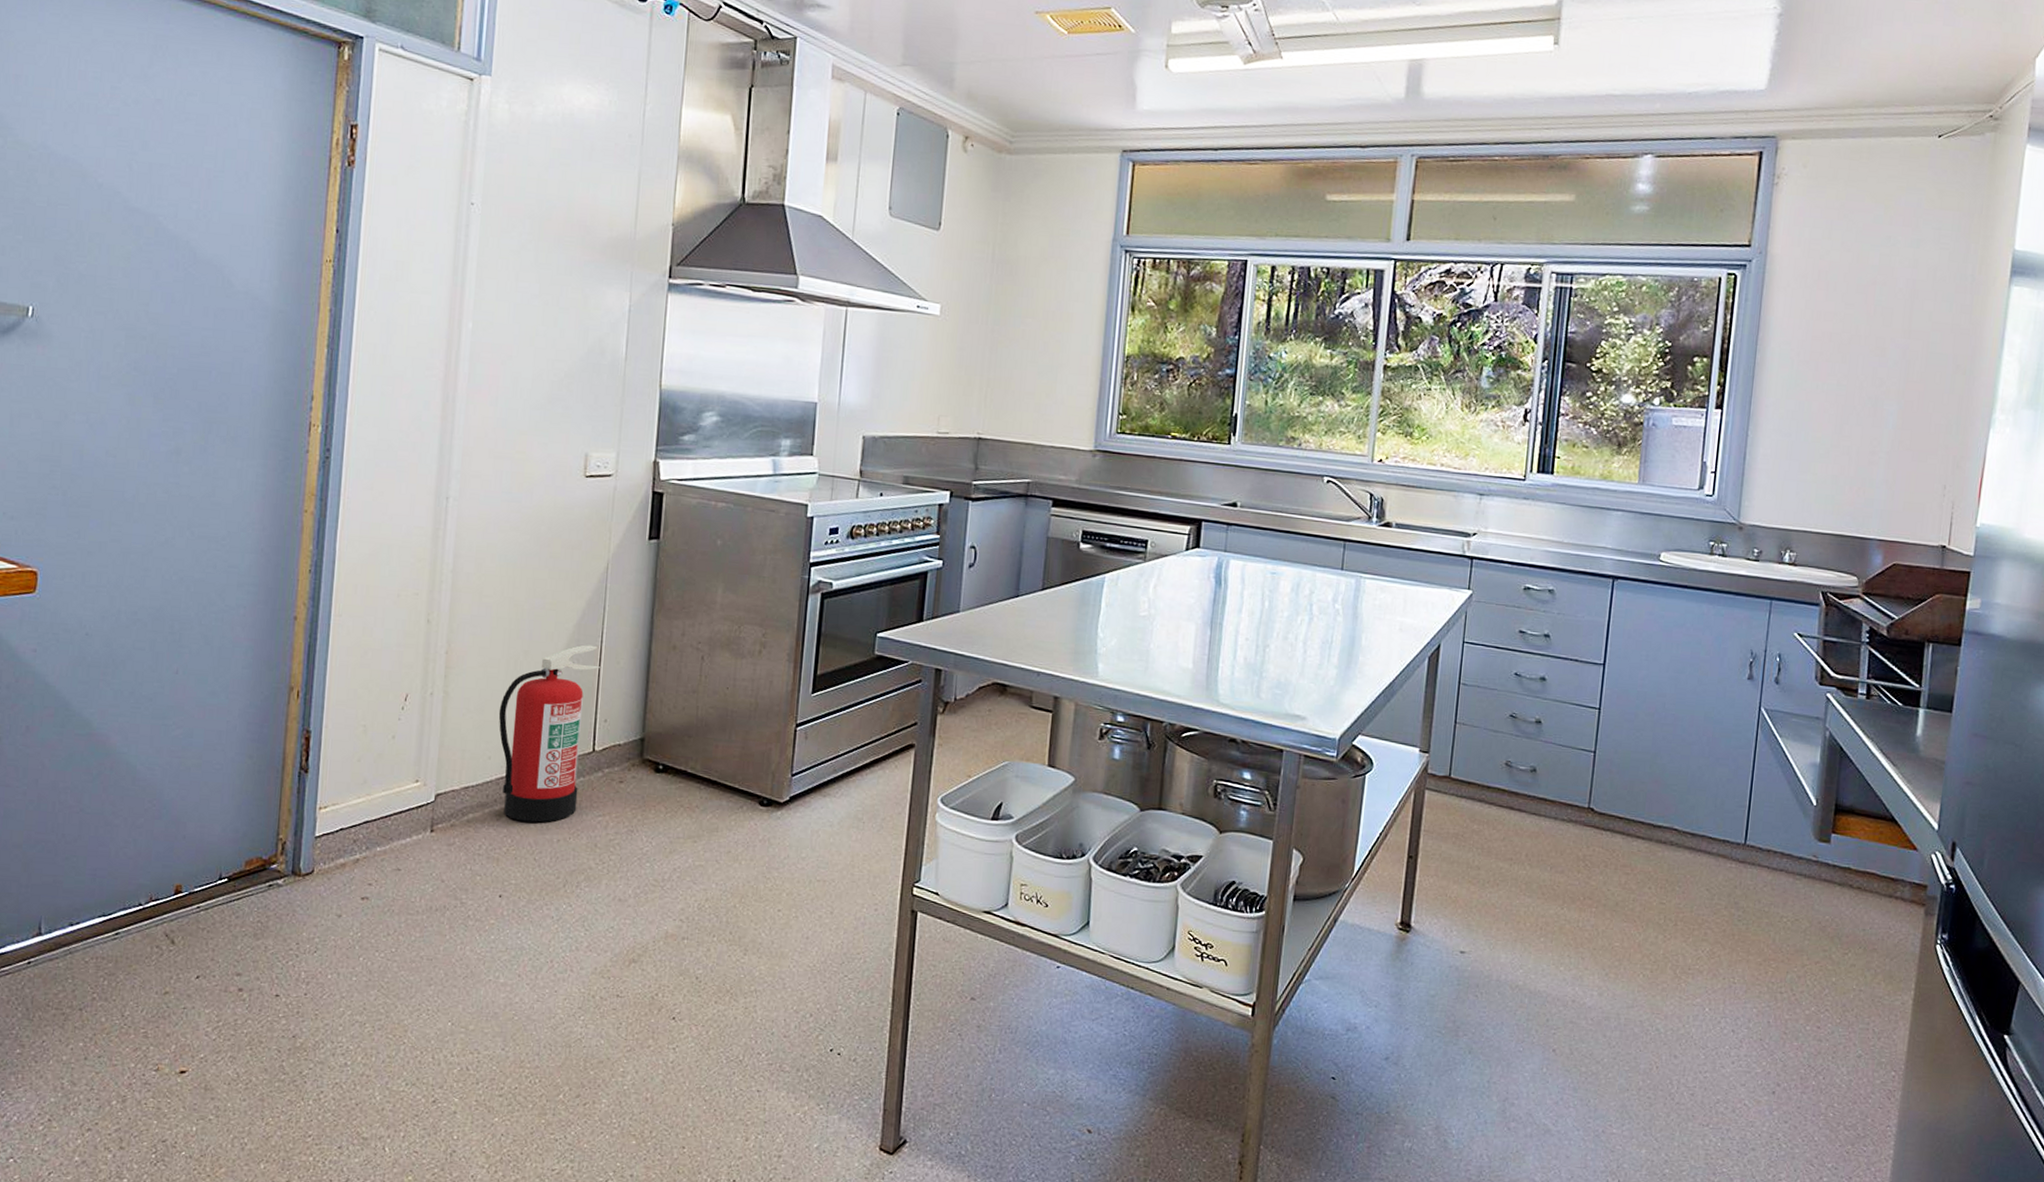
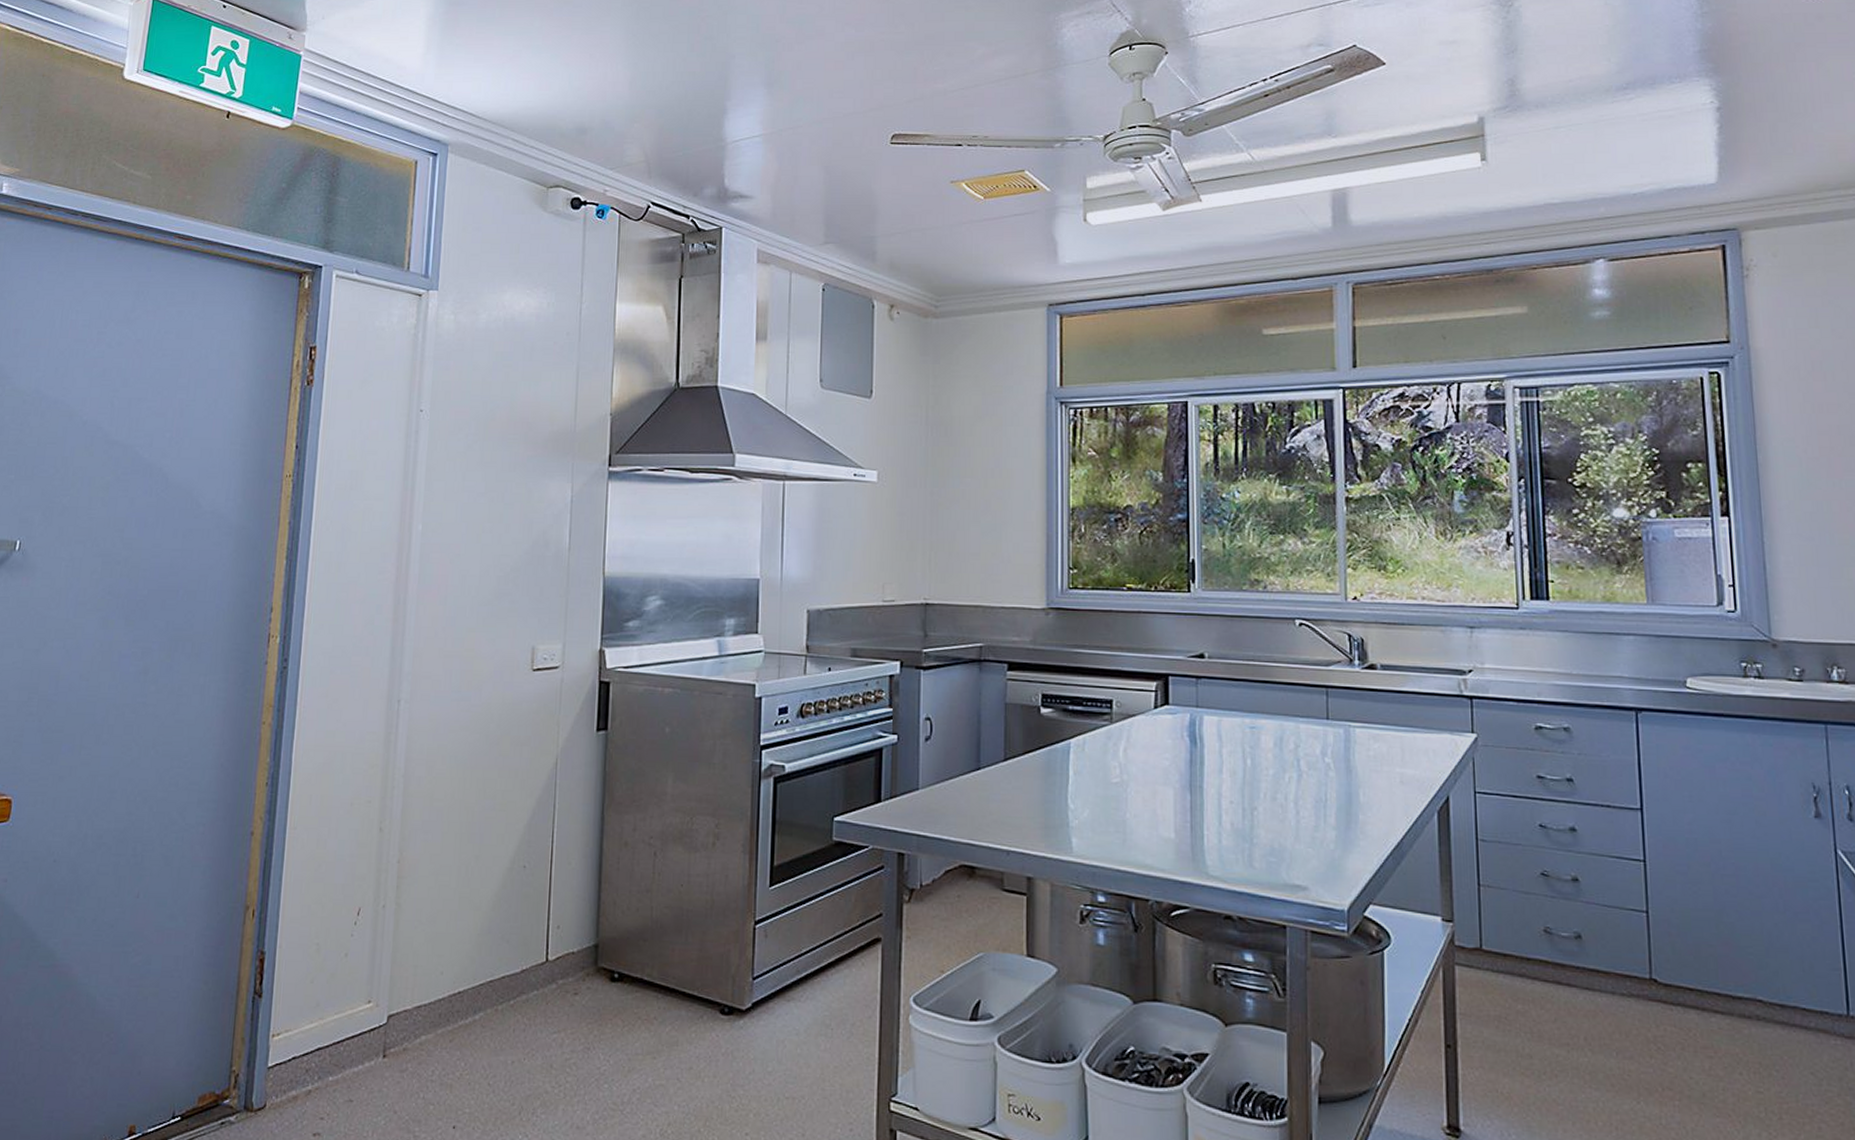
fire extinguisher: present [498,644,601,823] -> none [450,846,553,1043]

